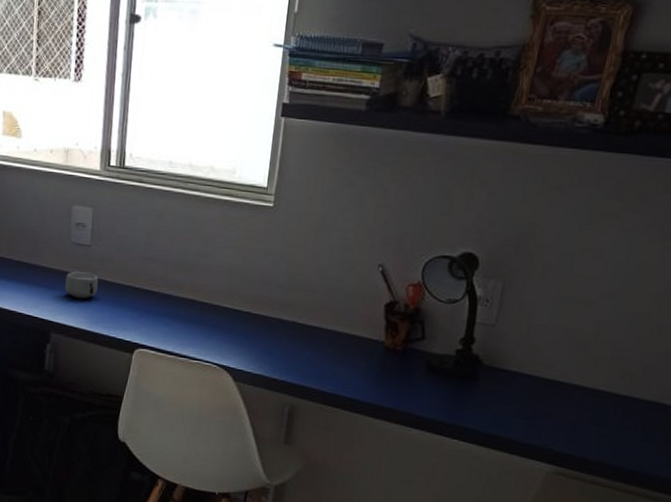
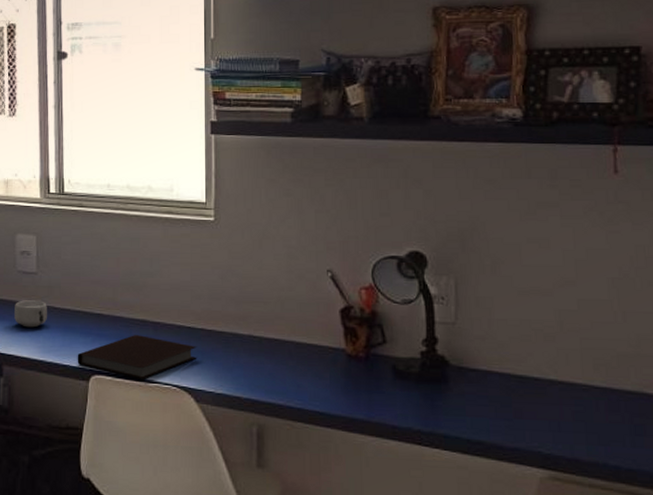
notebook: none [123,313,241,357] -> present [77,335,197,381]

